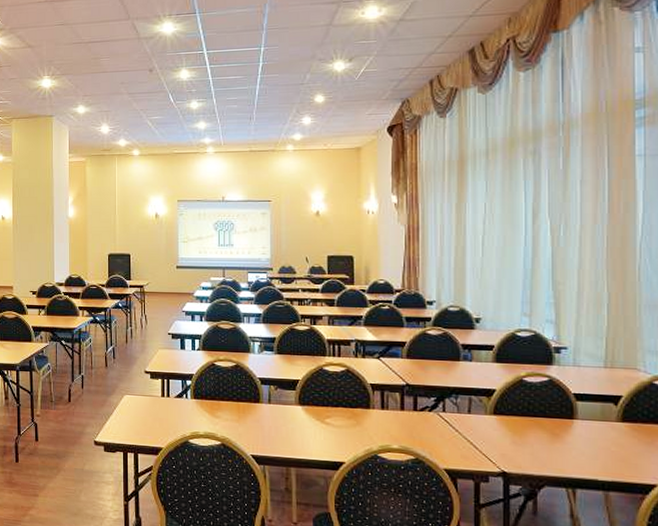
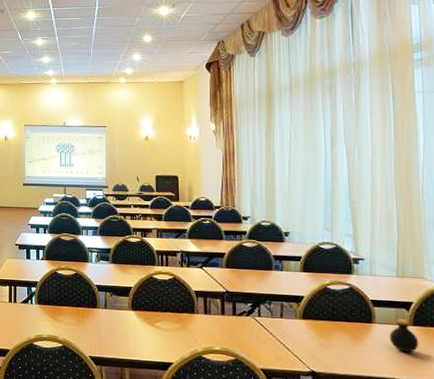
bottle: none [593,414,628,452] -> present [389,319,419,353]

